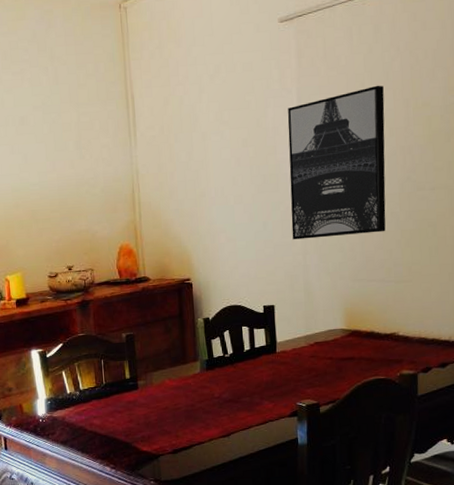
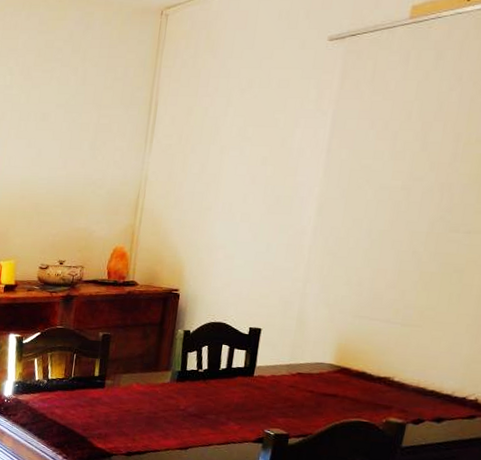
wall art: present [287,85,386,240] -> none [295,115,434,271]

